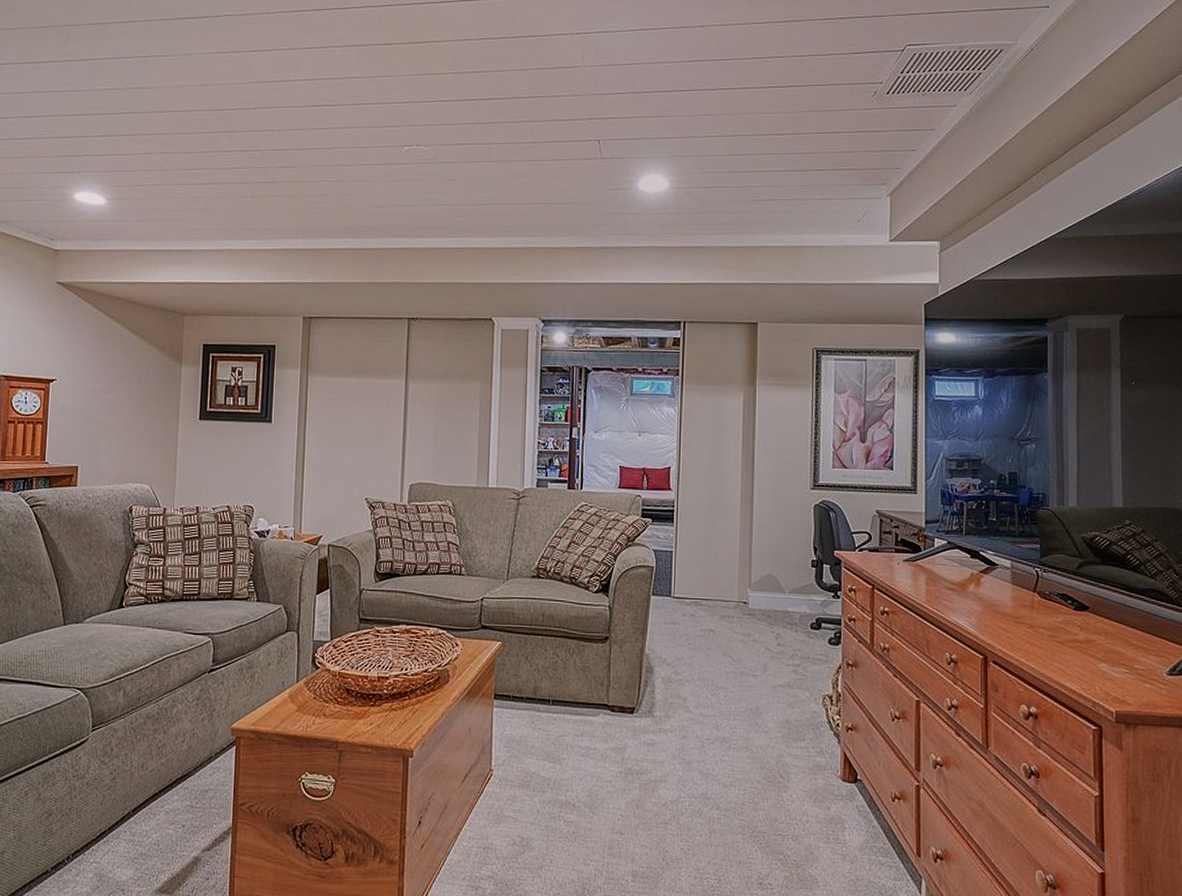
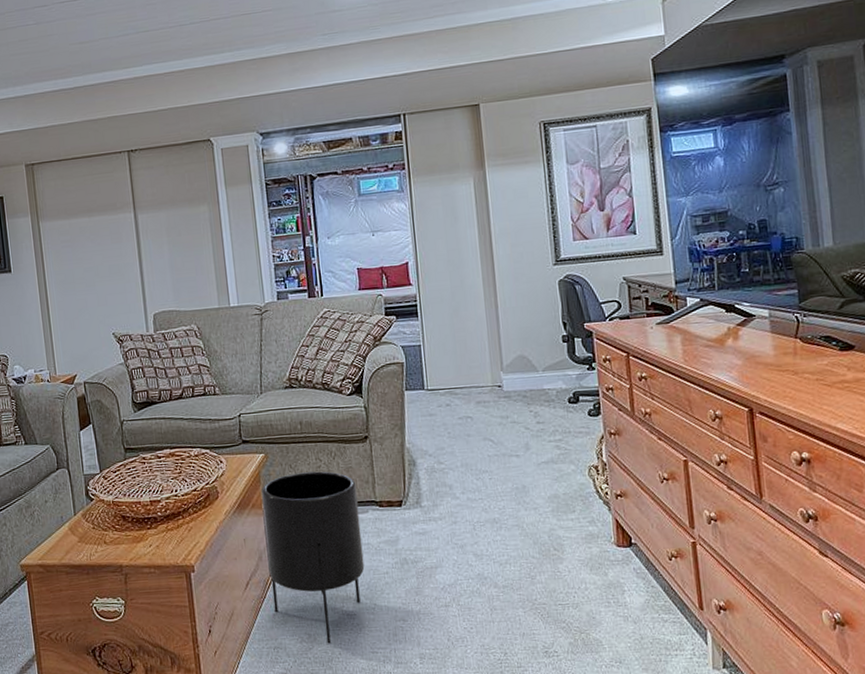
planter: none [490,666,591,850] -> present [261,471,365,644]

